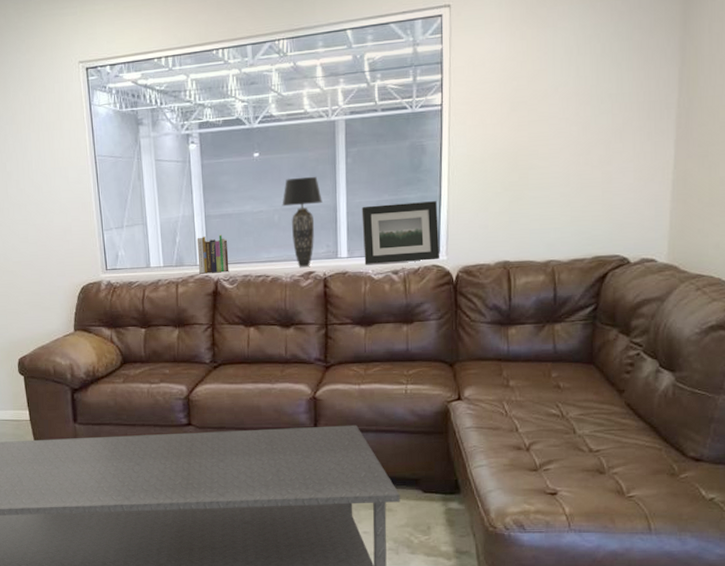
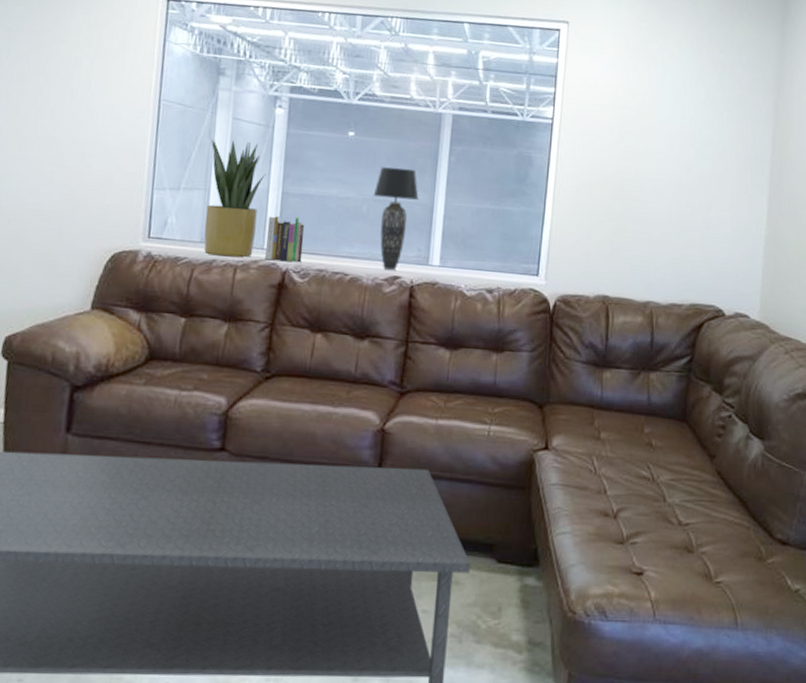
planter: none [140,178,189,276] -> present [203,138,266,257]
picture frame: present [361,201,440,265] -> none [457,211,541,284]

